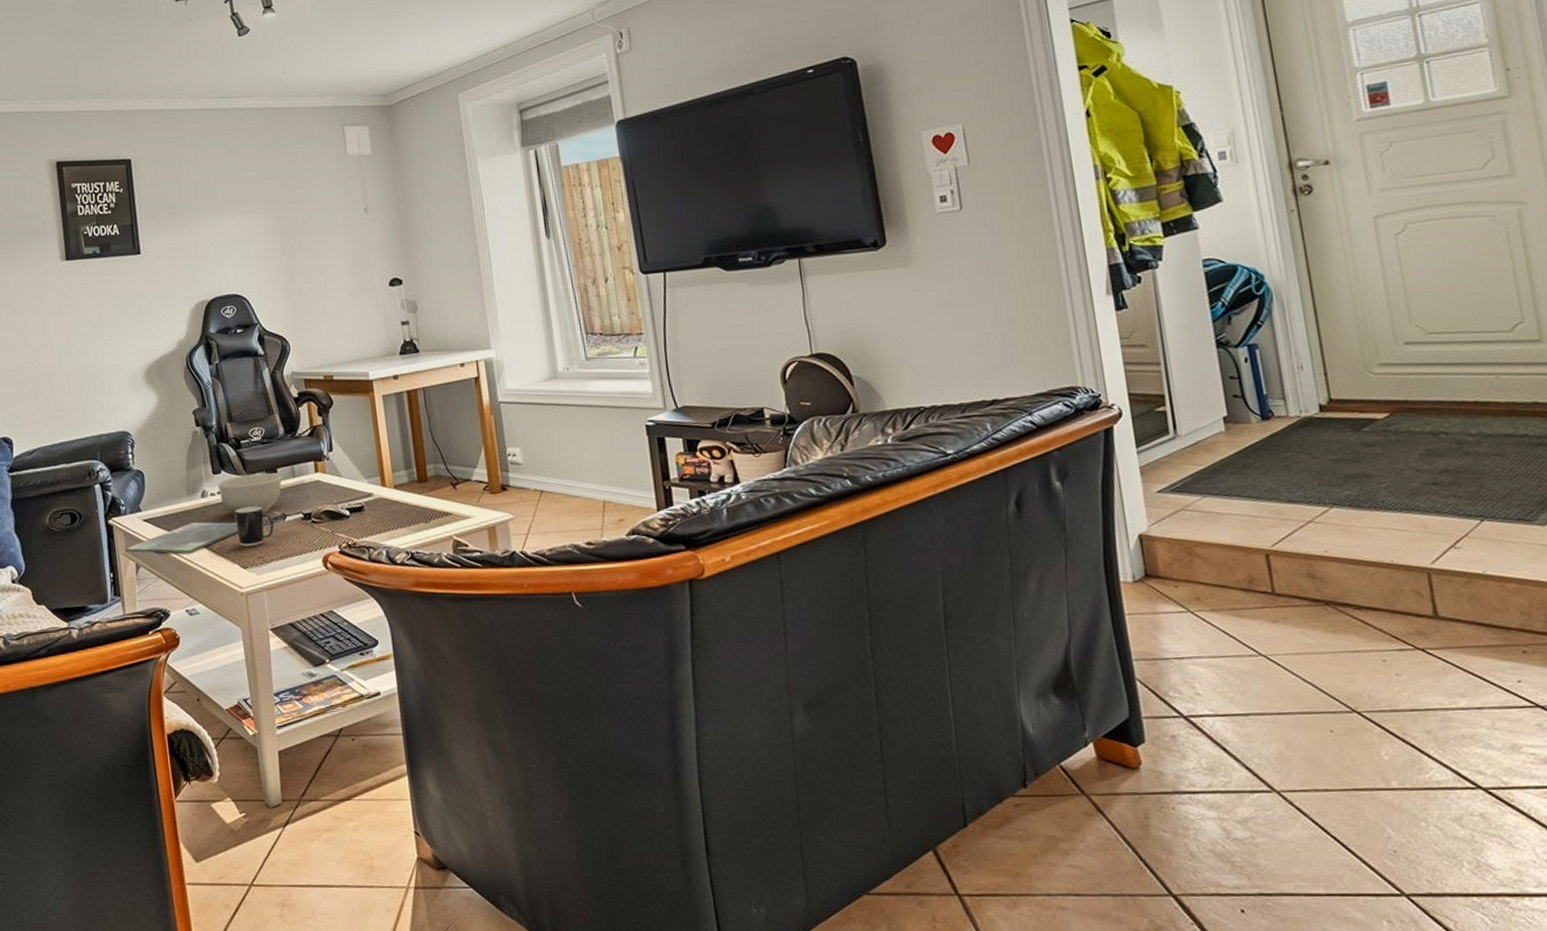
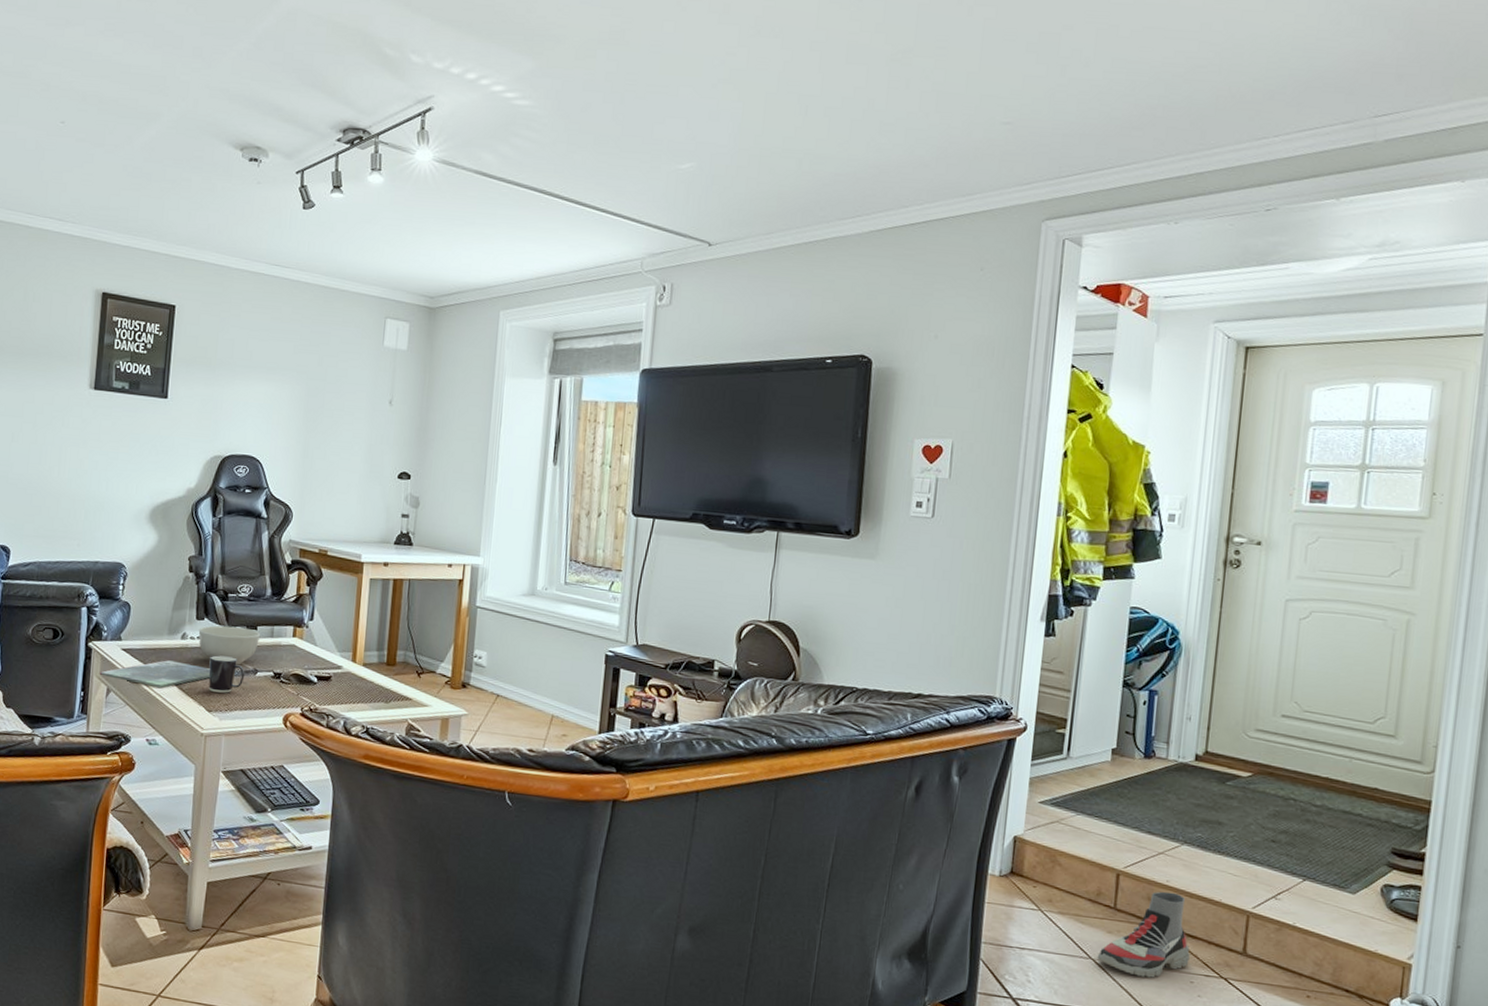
athletic shoe: none [1267,563,1376,665] -> present [1097,891,1190,978]

